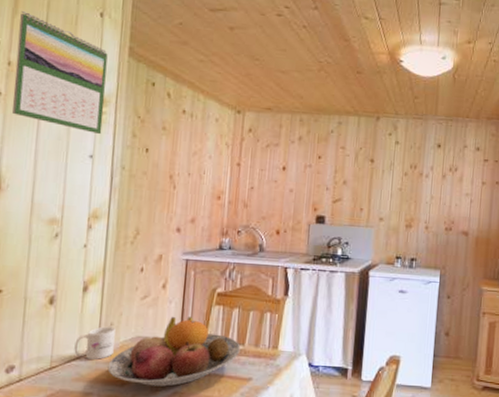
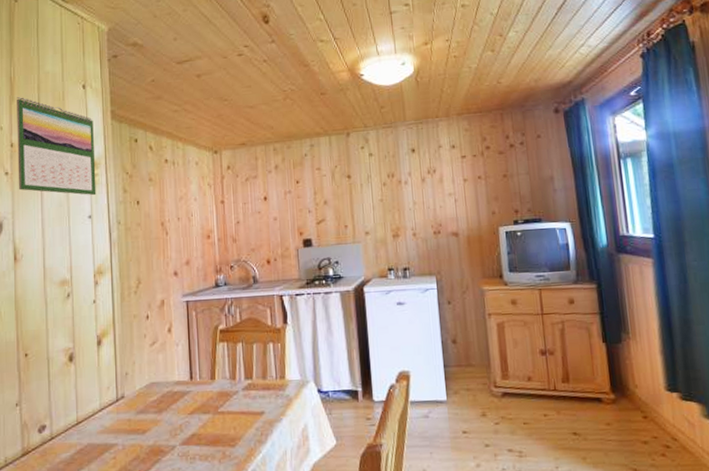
mug: present [74,326,116,360] -> none [96,376,131,411]
fruit bowl: present [107,316,241,387] -> none [128,357,249,431]

